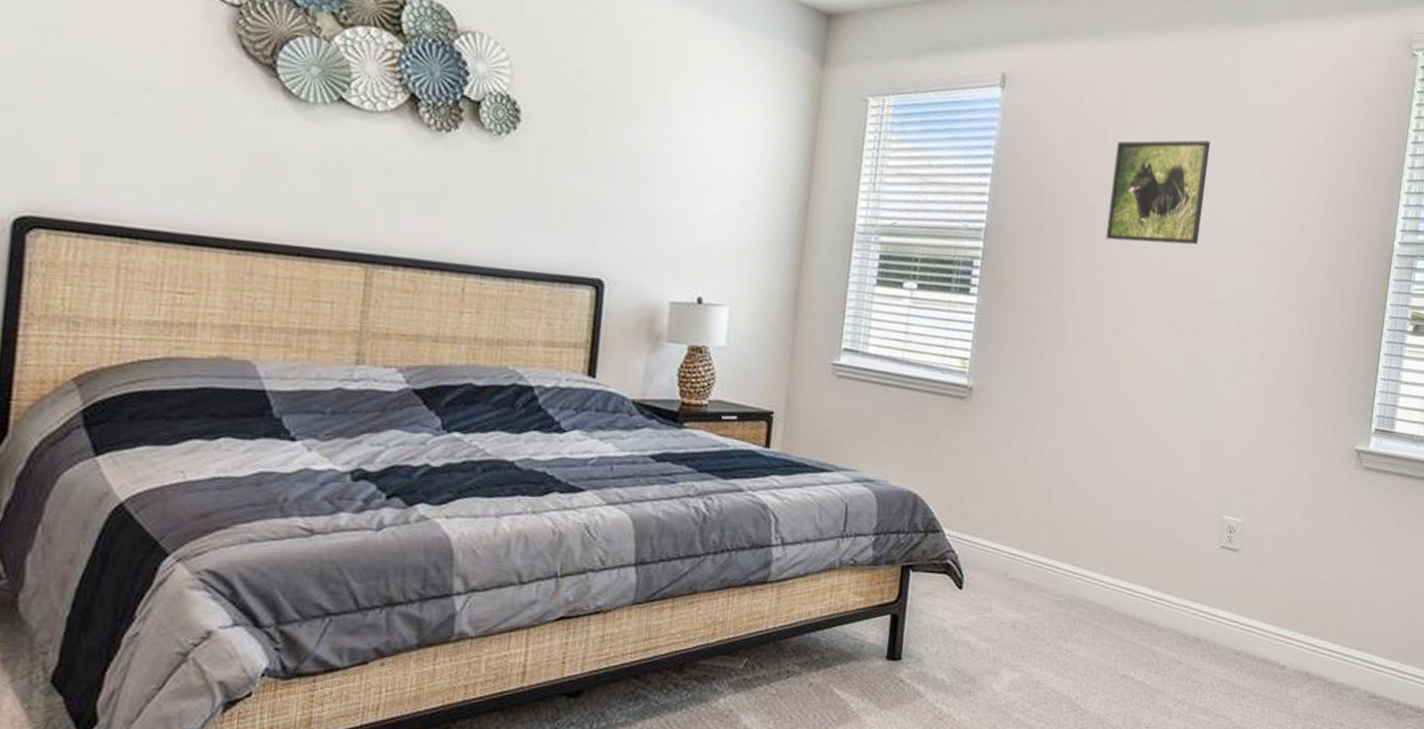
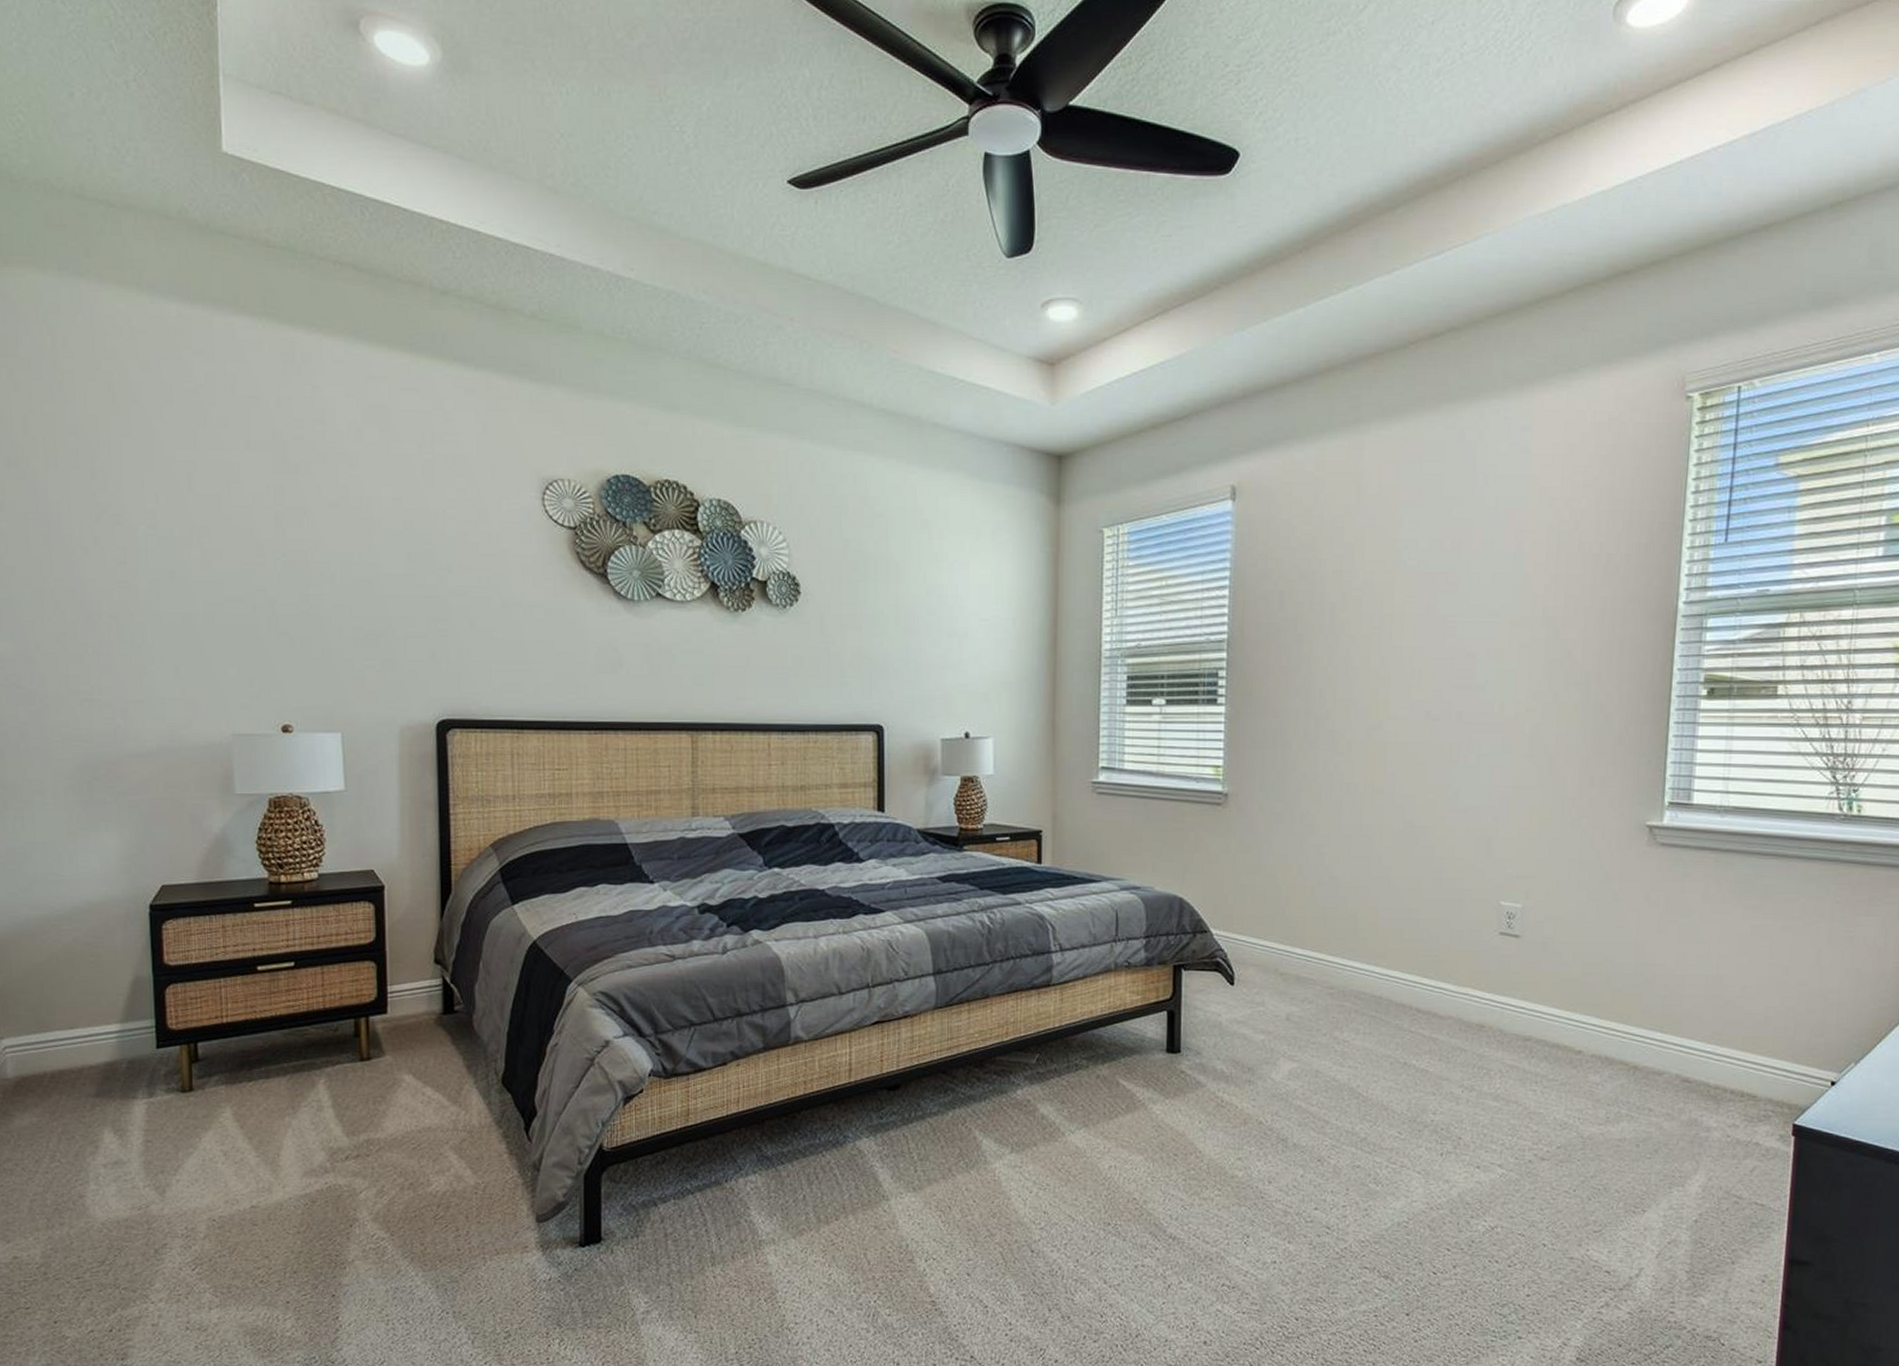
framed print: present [1105,140,1210,245] -> none [1351,523,1457,636]

